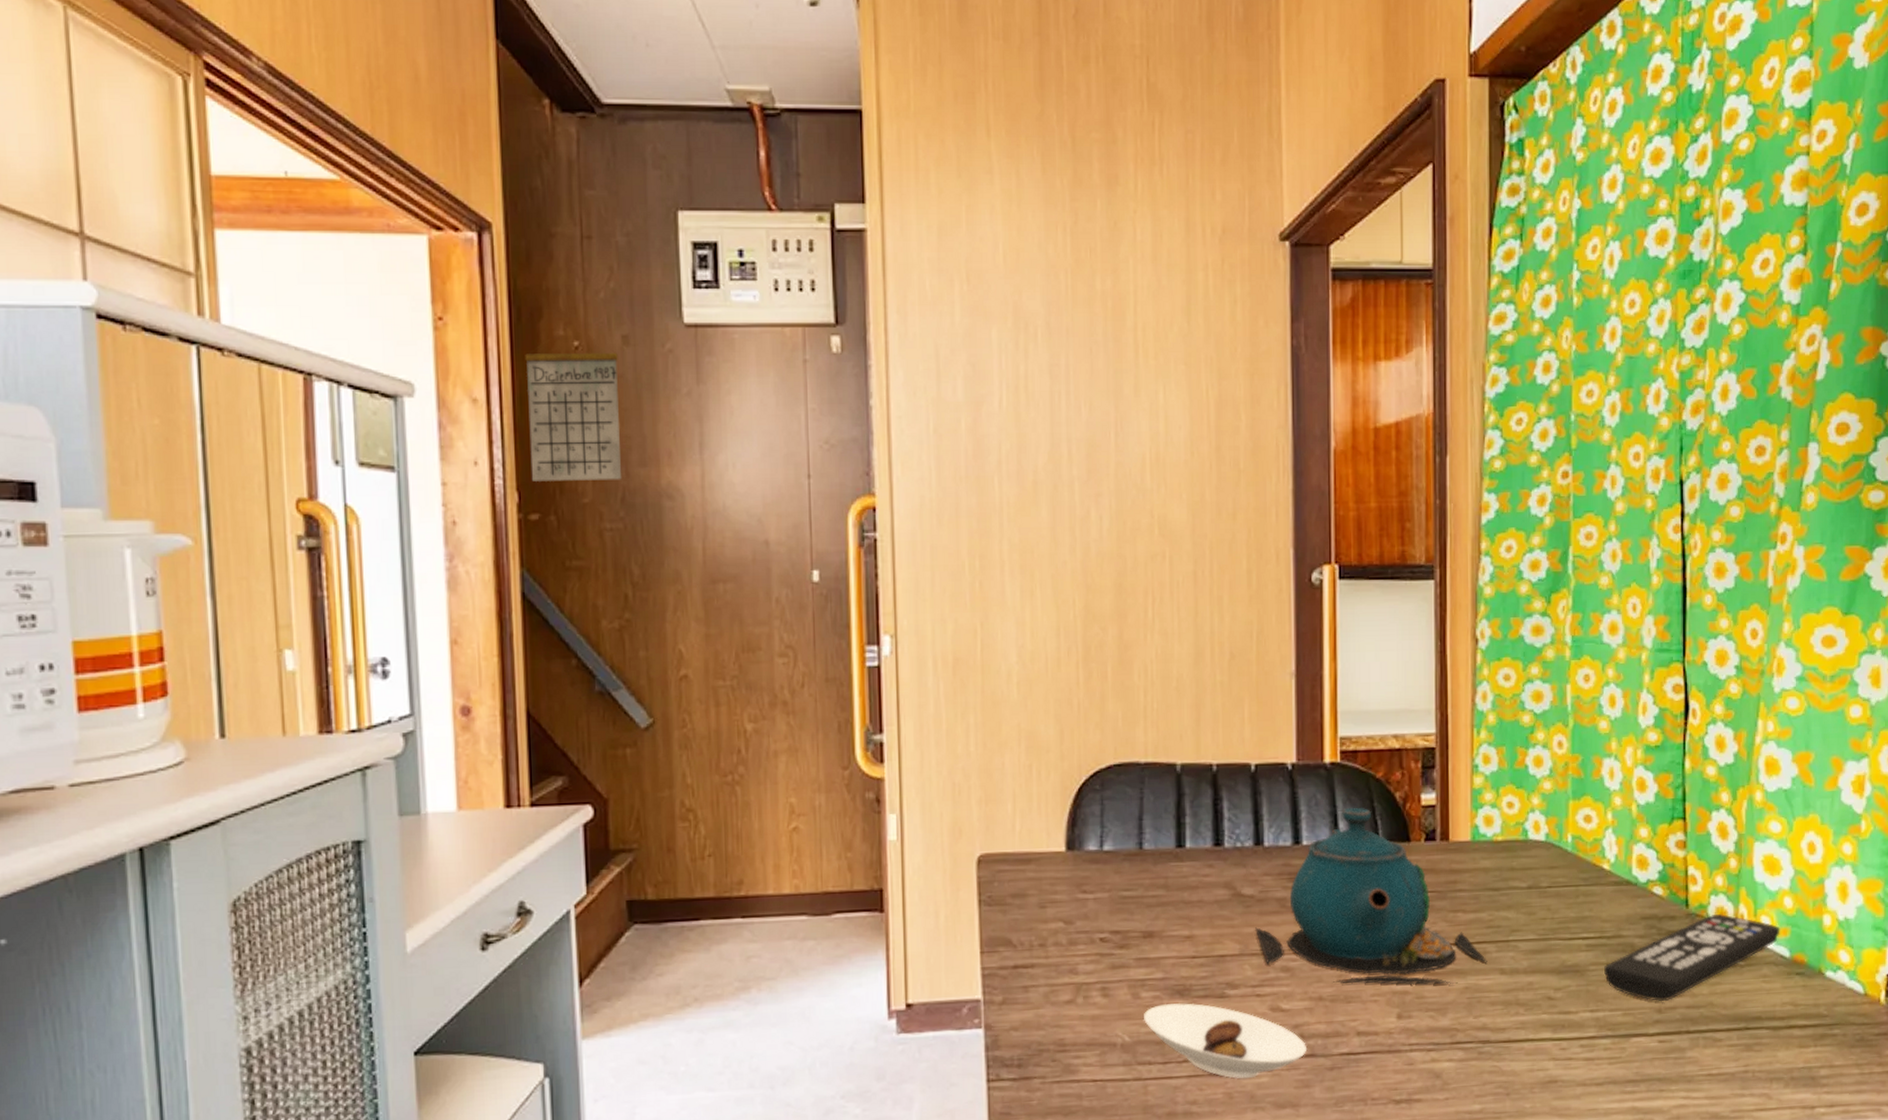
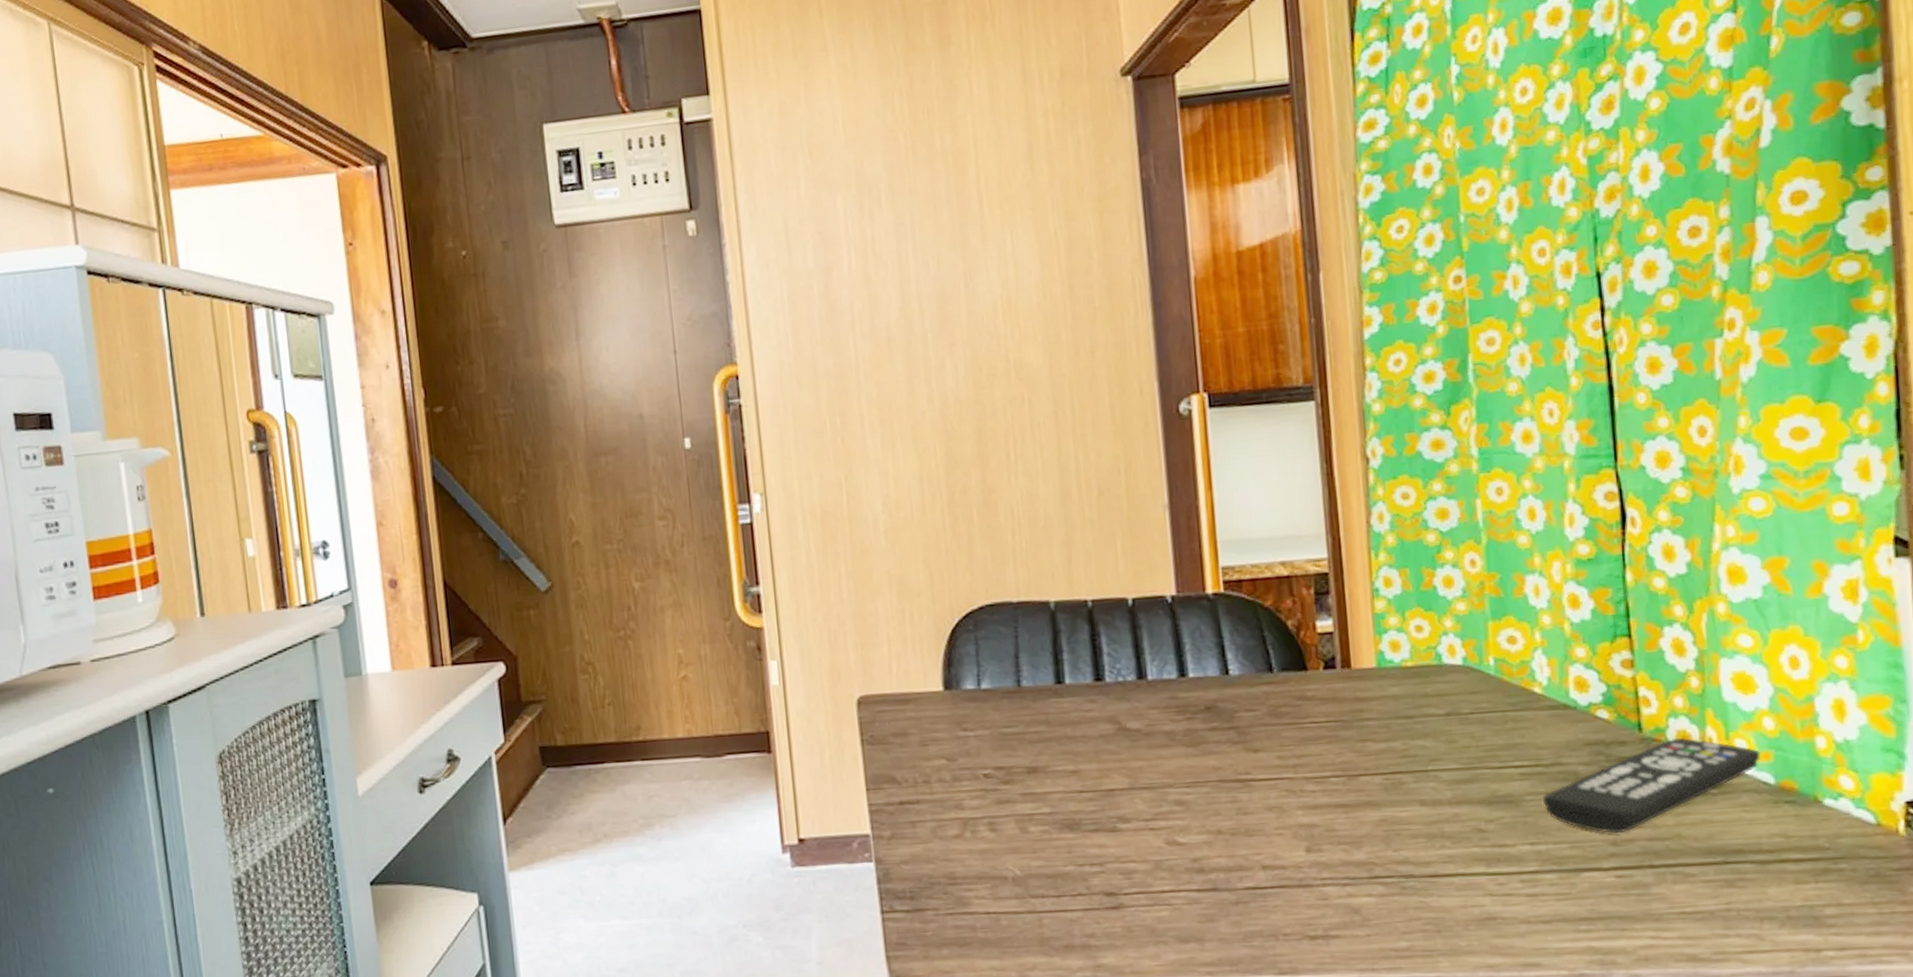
calendar: present [525,324,622,481] -> none [422,236,511,378]
saucer: present [1143,1003,1308,1079] -> none [1033,837,1209,913]
teapot: present [1254,807,1487,985] -> none [1143,637,1405,818]

